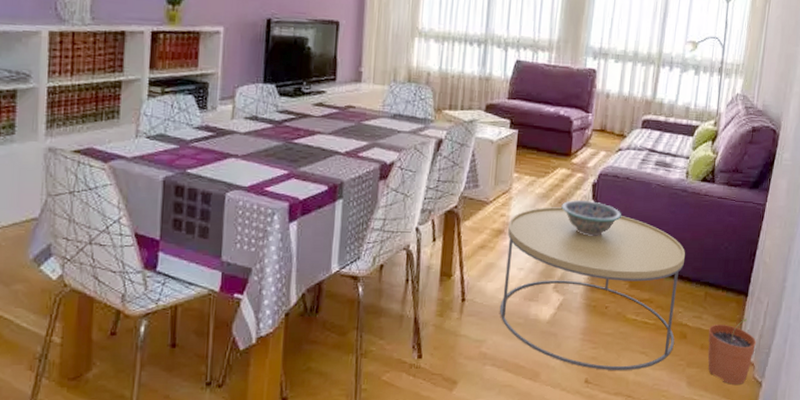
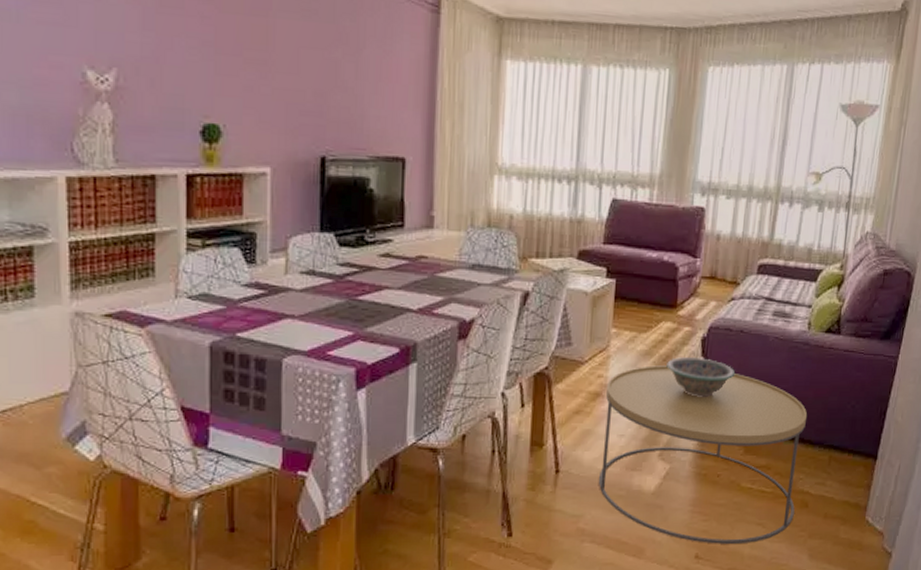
plant pot: present [707,318,756,385] -> none [831,483,886,556]

